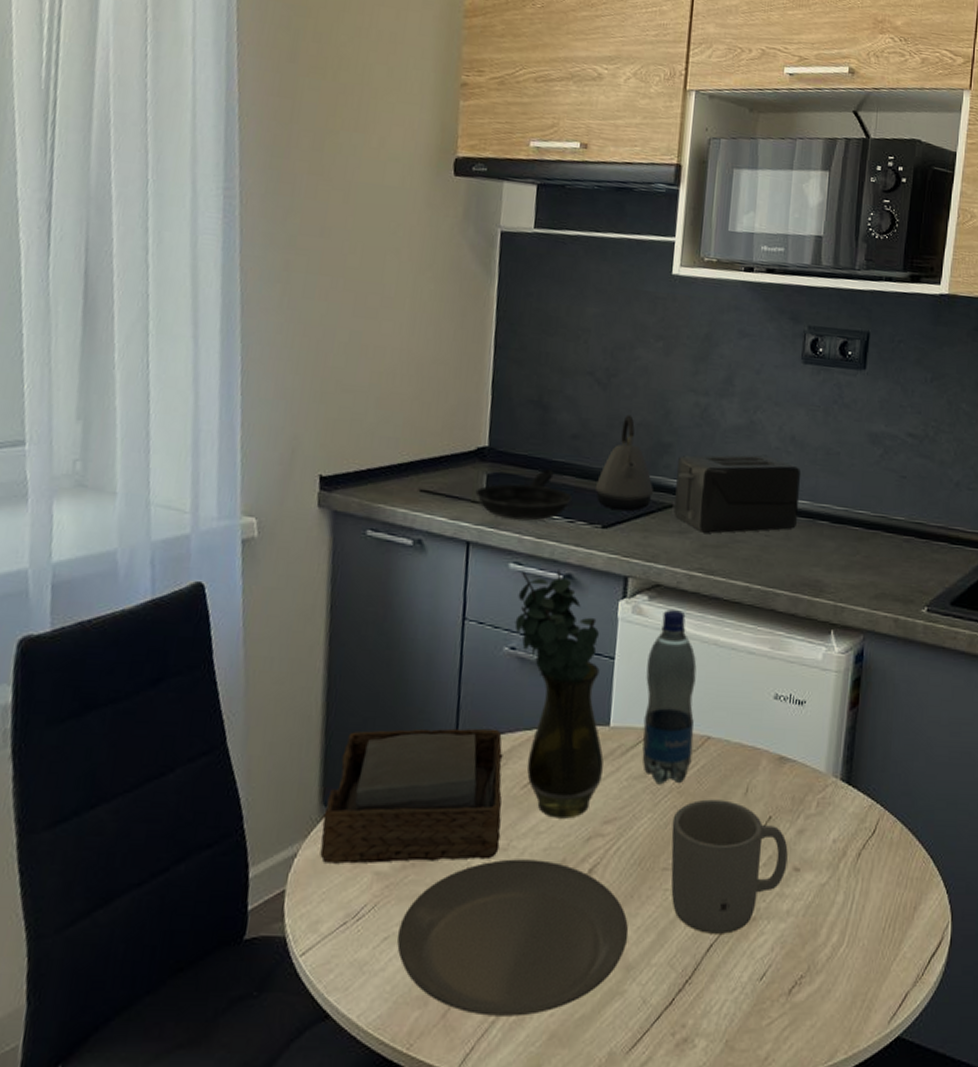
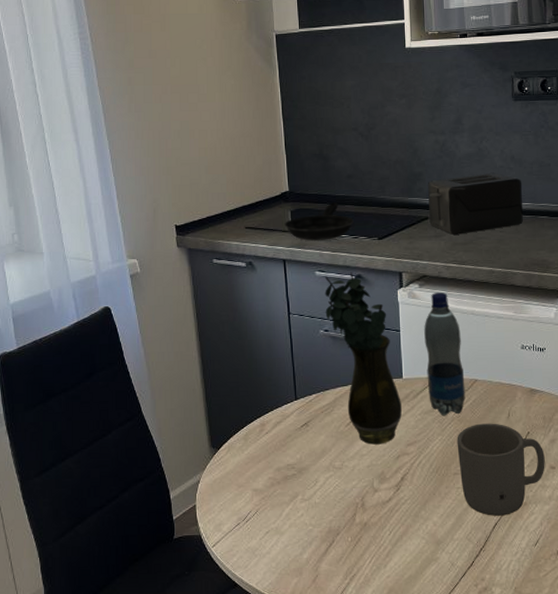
napkin holder: present [319,728,503,864] -> none [213,387,336,486]
plate: present [396,859,629,1017] -> none [274,473,435,580]
kettle: present [594,414,653,512] -> none [369,156,412,226]

